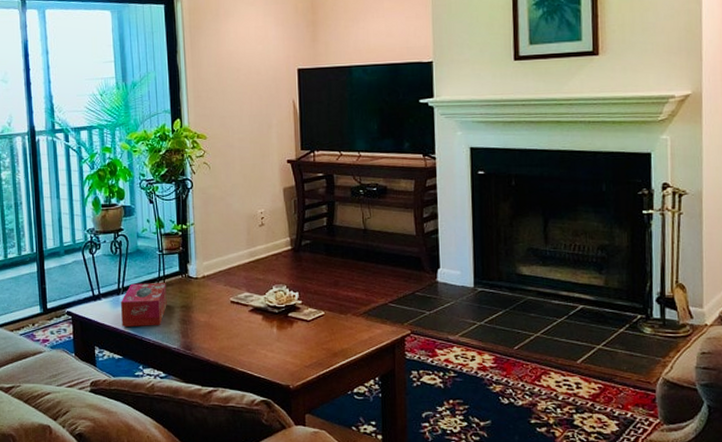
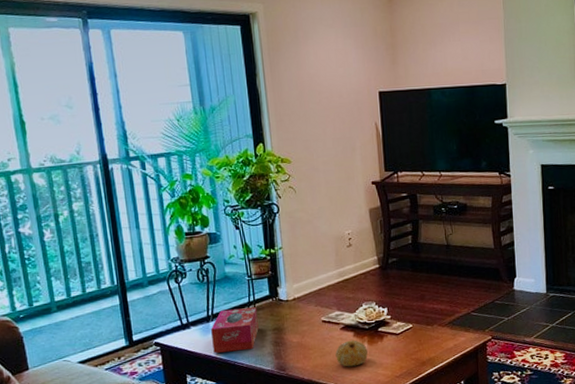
fruit: none [243,324,276,352] -> present [335,340,368,367]

